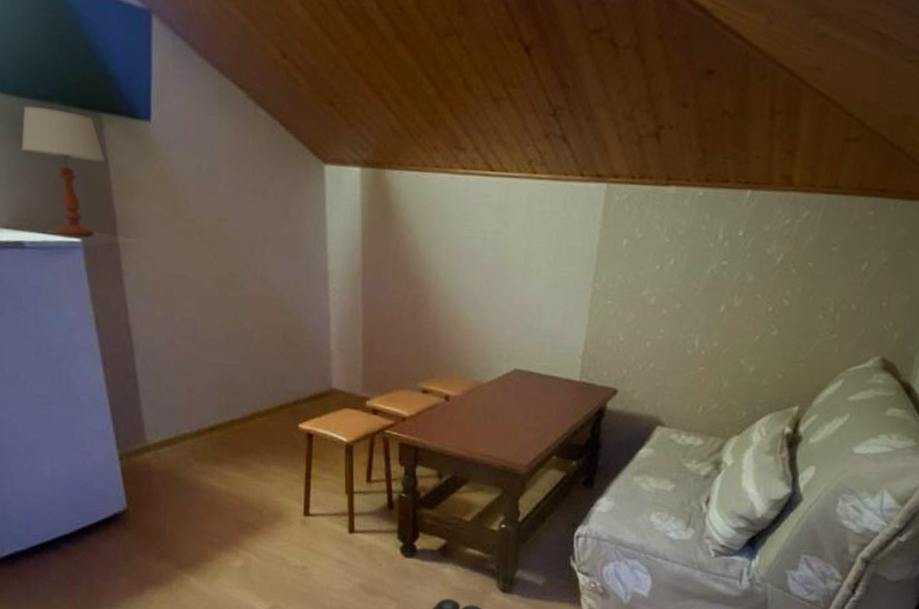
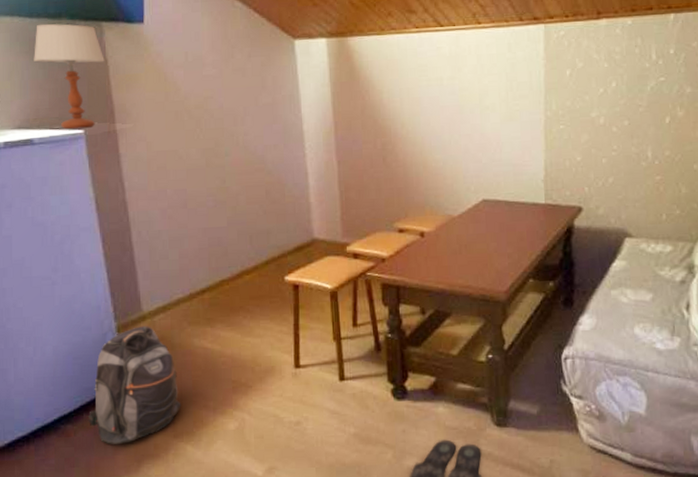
backpack: none [89,457,186,569] -> present [87,326,182,445]

